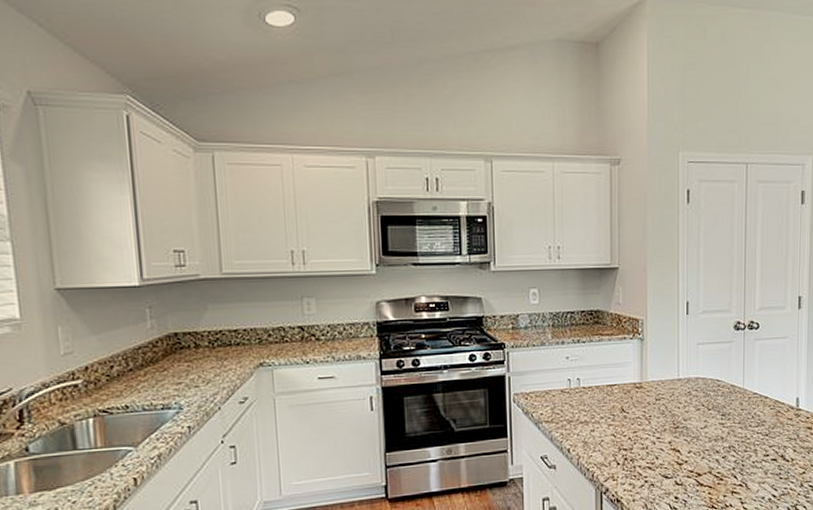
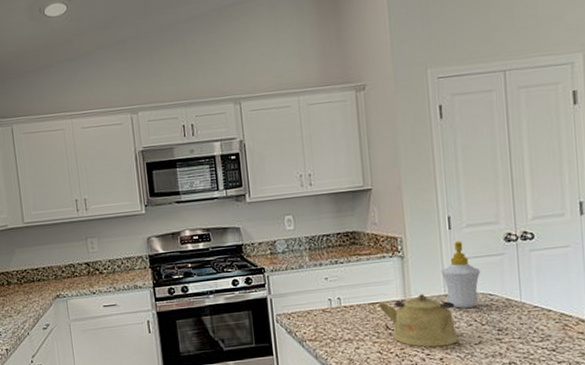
kettle: none [615,377,687,431] -> present [378,294,459,348]
soap bottle: none [676,327,712,393] -> present [440,241,481,309]

